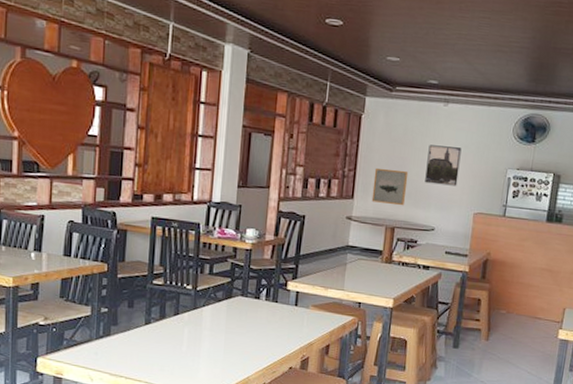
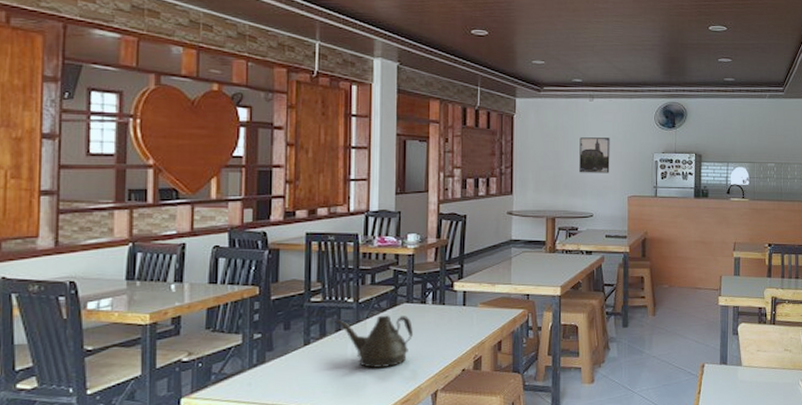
teapot: none [174,304,246,356] -> present [335,315,413,369]
wall art: present [371,167,409,206] -> none [530,163,563,197]

